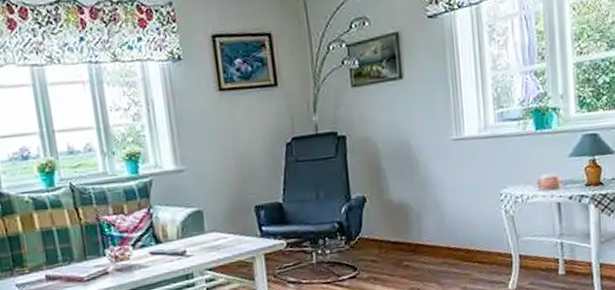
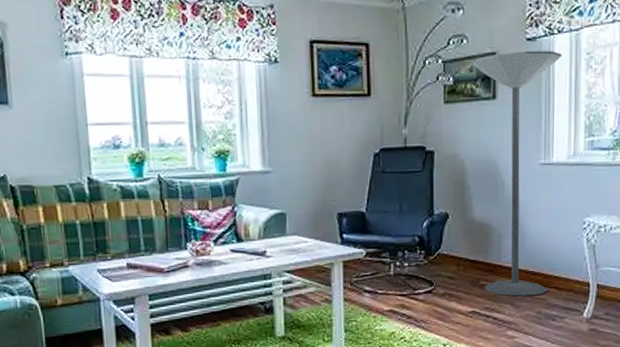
floor lamp: none [376,26,471,274] -> present [472,51,561,296]

